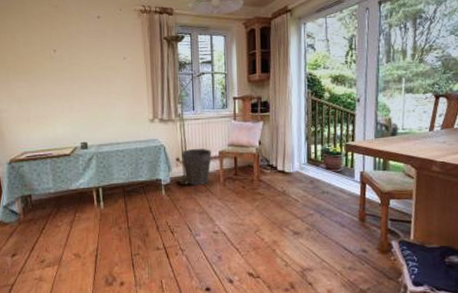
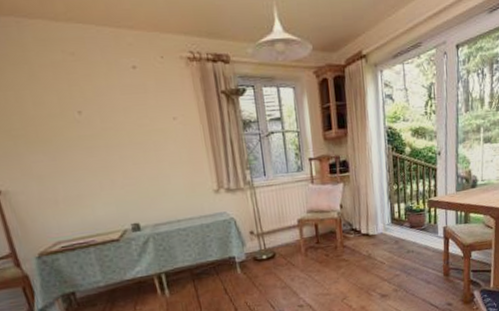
waste bin: present [181,149,212,186] -> none [255,218,290,260]

